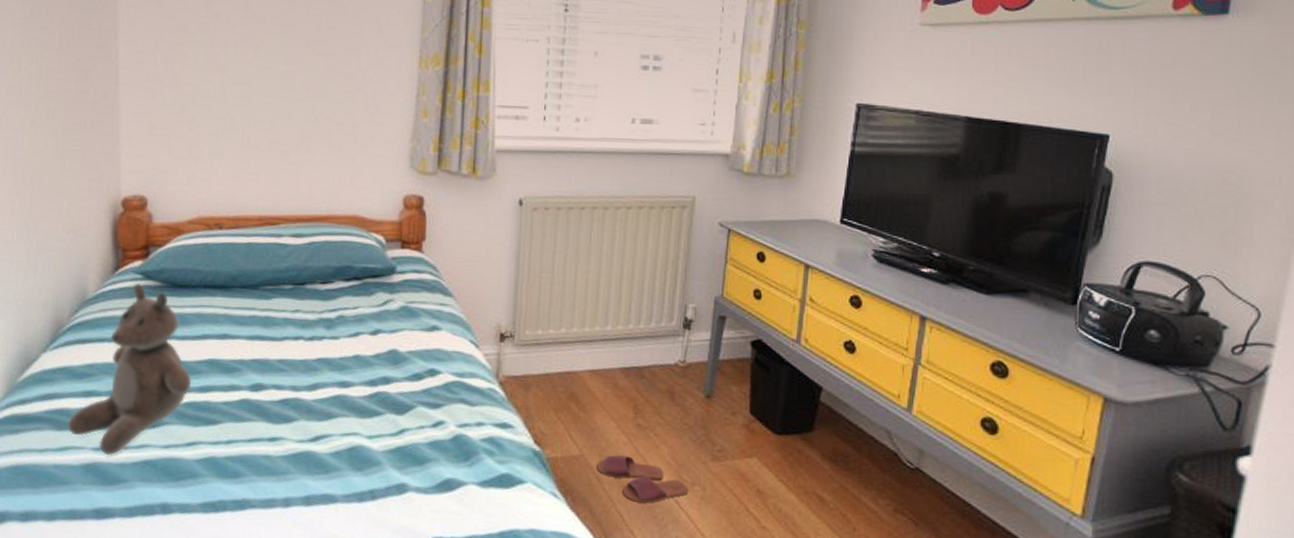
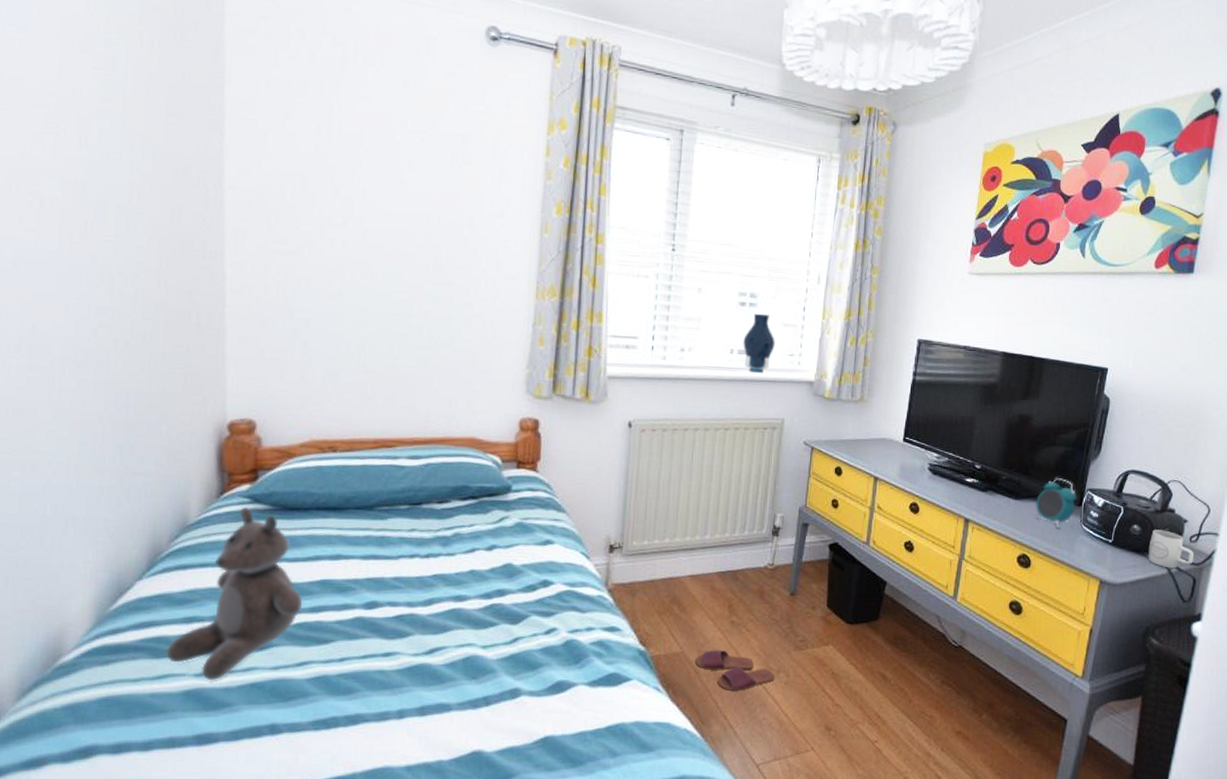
vase: none [646,77,684,145] -> present [743,313,775,373]
alarm clock: none [1014,270,1070,332] -> present [1036,478,1077,529]
mug: none [1171,337,1239,387] -> present [1148,530,1195,569]

